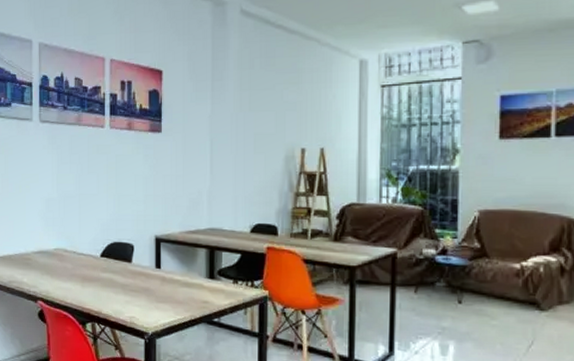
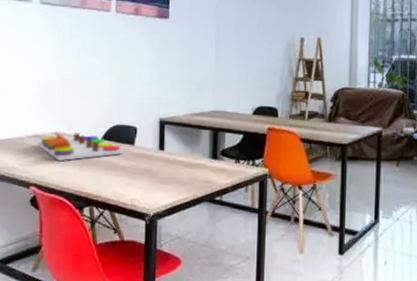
board game: none [42,248,123,277] -> present [37,132,125,161]

